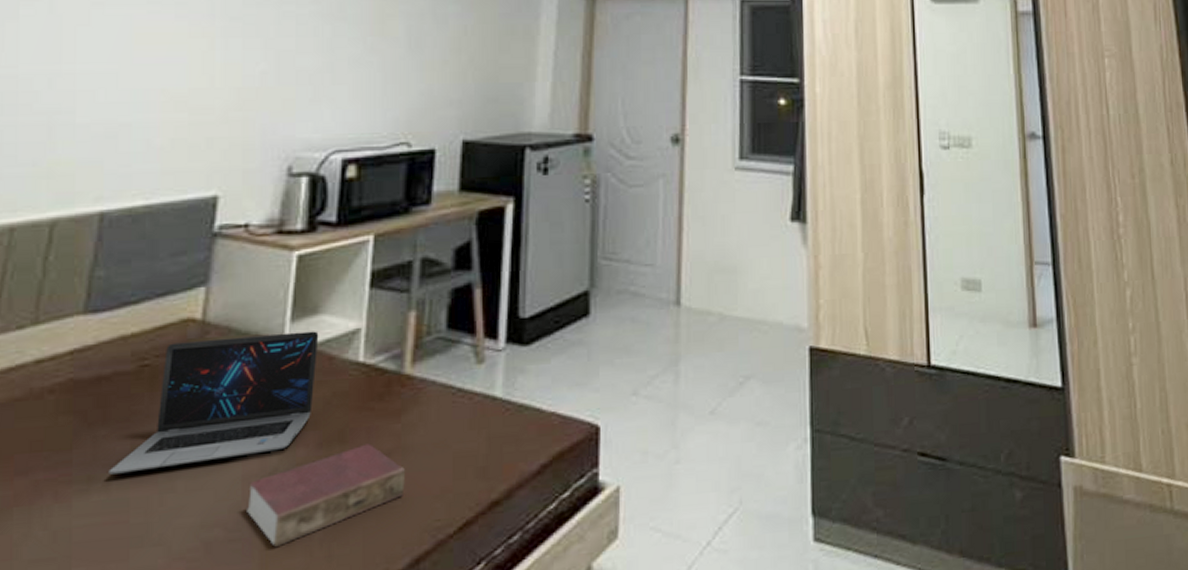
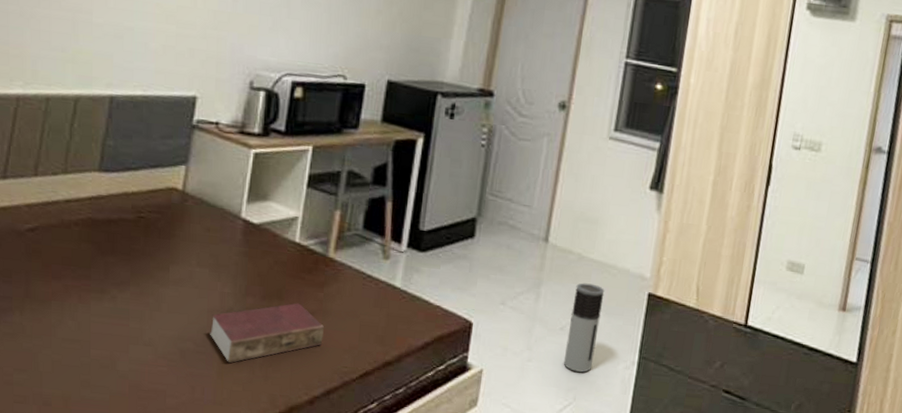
laptop: present [109,331,319,475] -> none [115,204,267,296]
air purifier: none [720,348,757,466] -> present [563,283,605,372]

